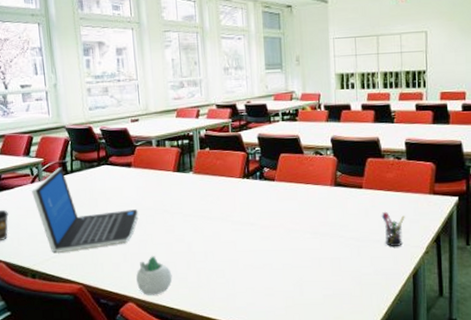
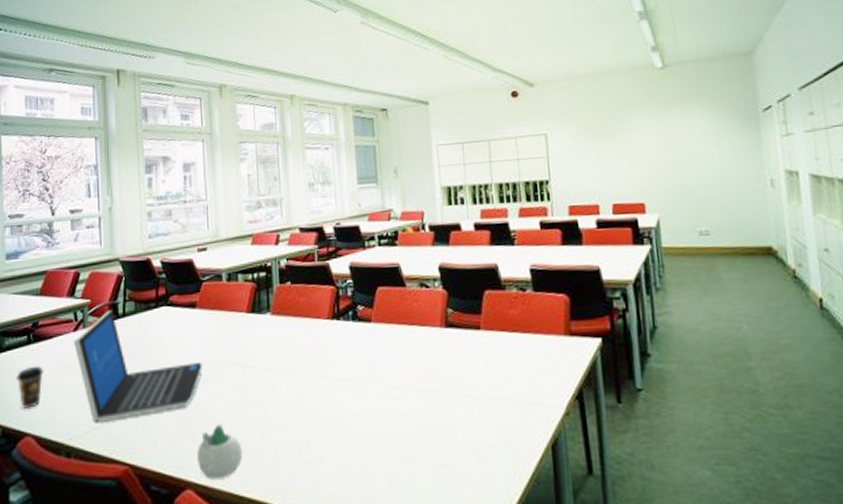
pen holder: present [381,211,405,247] -> none [505,359,536,408]

